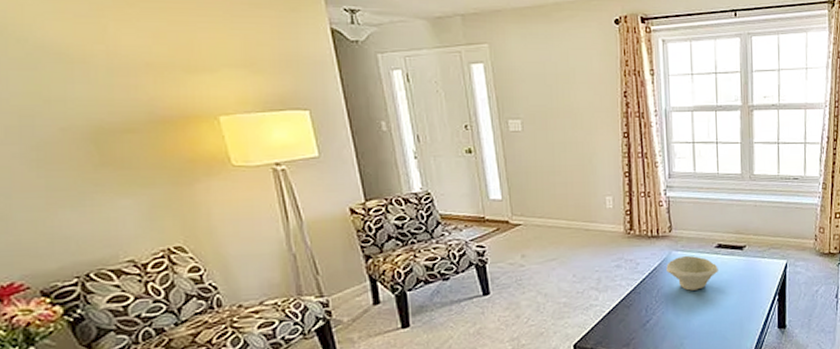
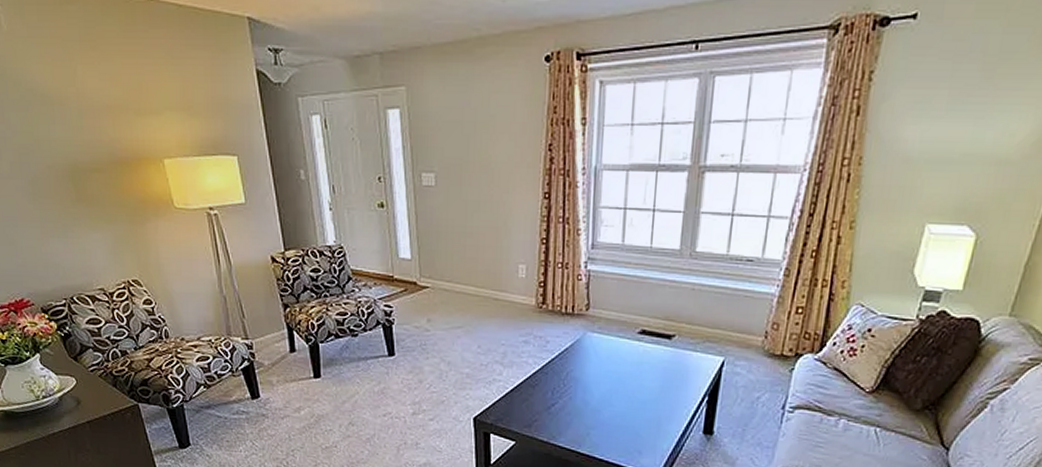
bowl: present [666,255,718,291] -> none [579,338,639,379]

